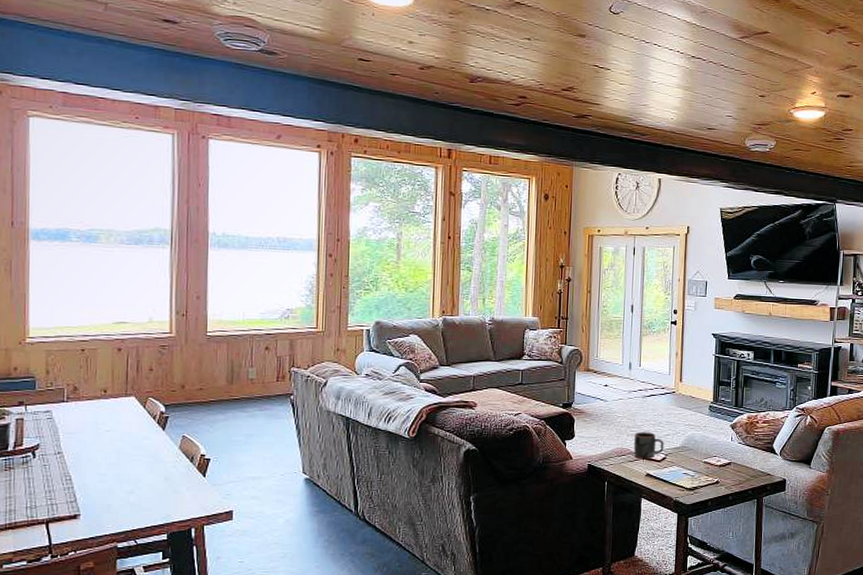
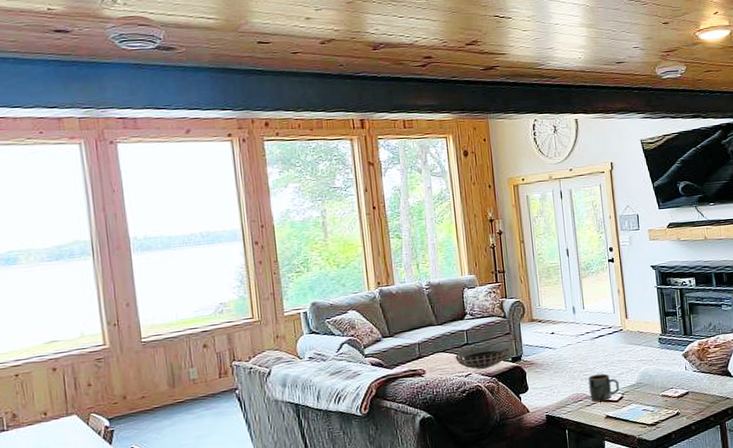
decorative bowl: none [507,388,563,410] -> present [454,345,511,369]

